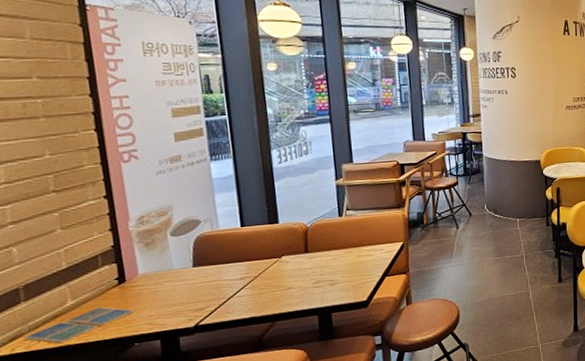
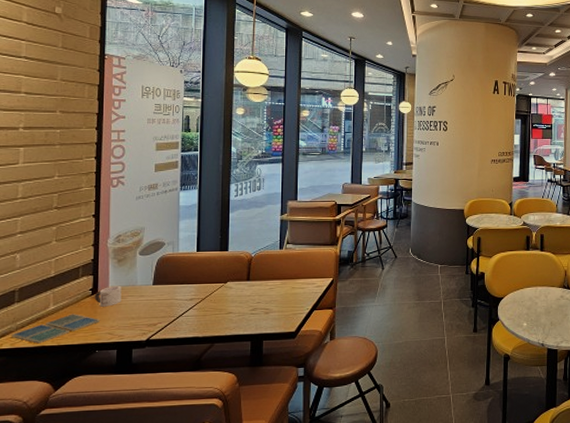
mug: none [122,271,157,297] -> present [94,285,122,307]

